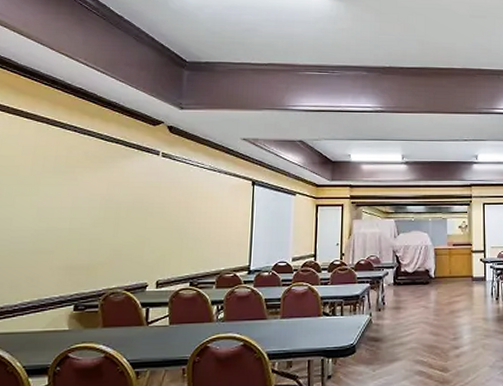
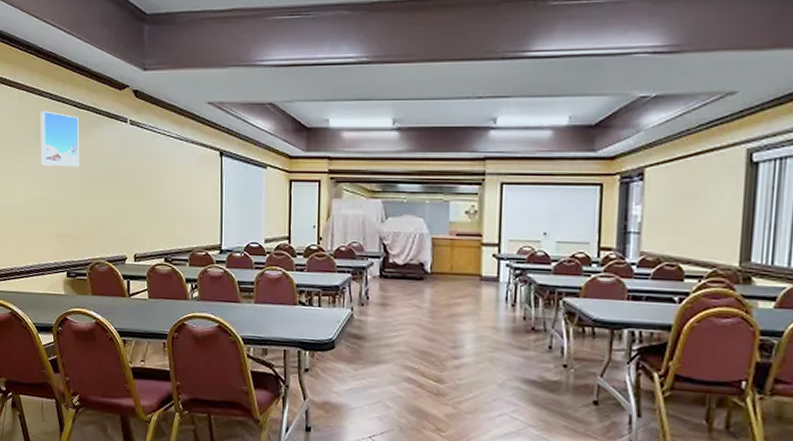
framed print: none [54,143,105,198] -> present [40,111,80,168]

